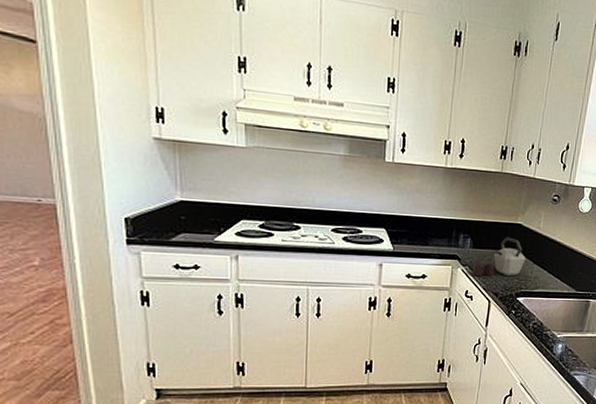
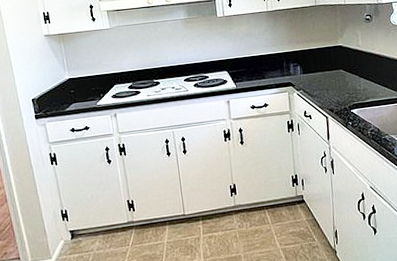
kettle: present [473,237,526,277] -> none [306,58,352,98]

